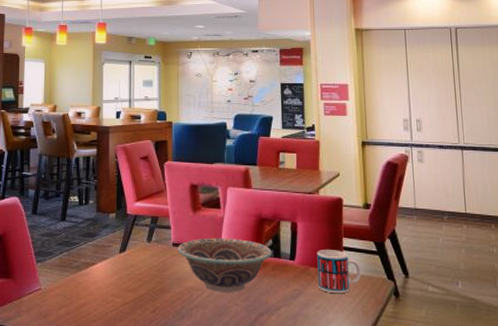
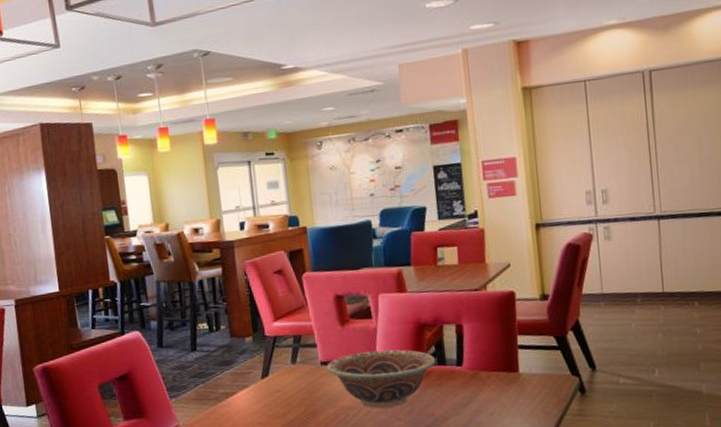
mug: present [317,250,362,294] -> none [487,349,541,397]

